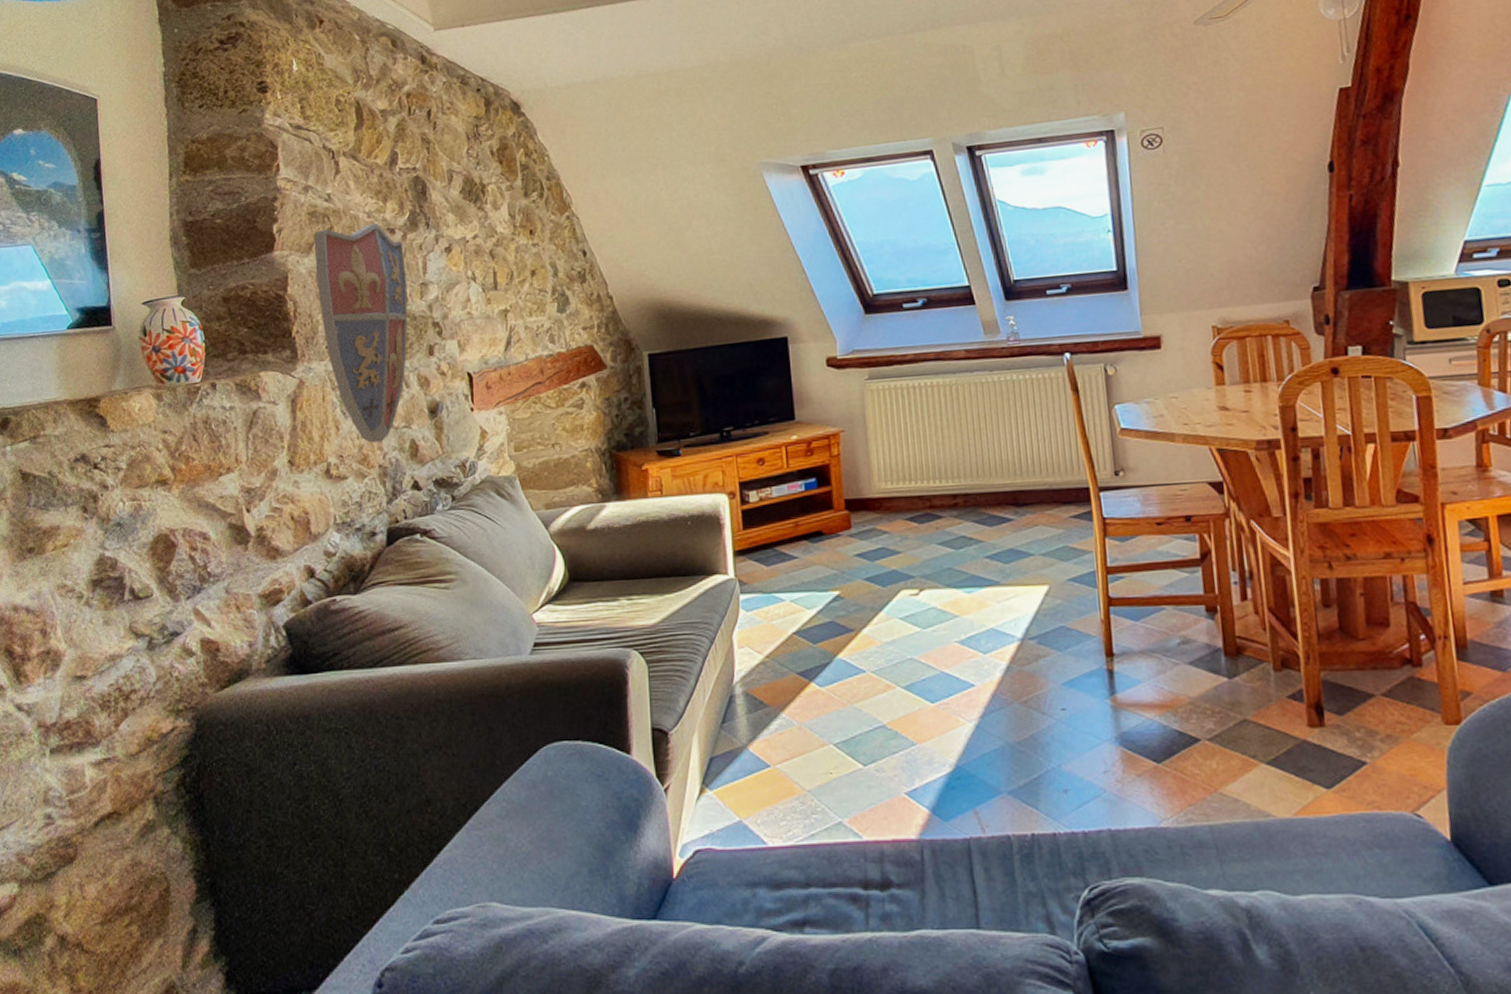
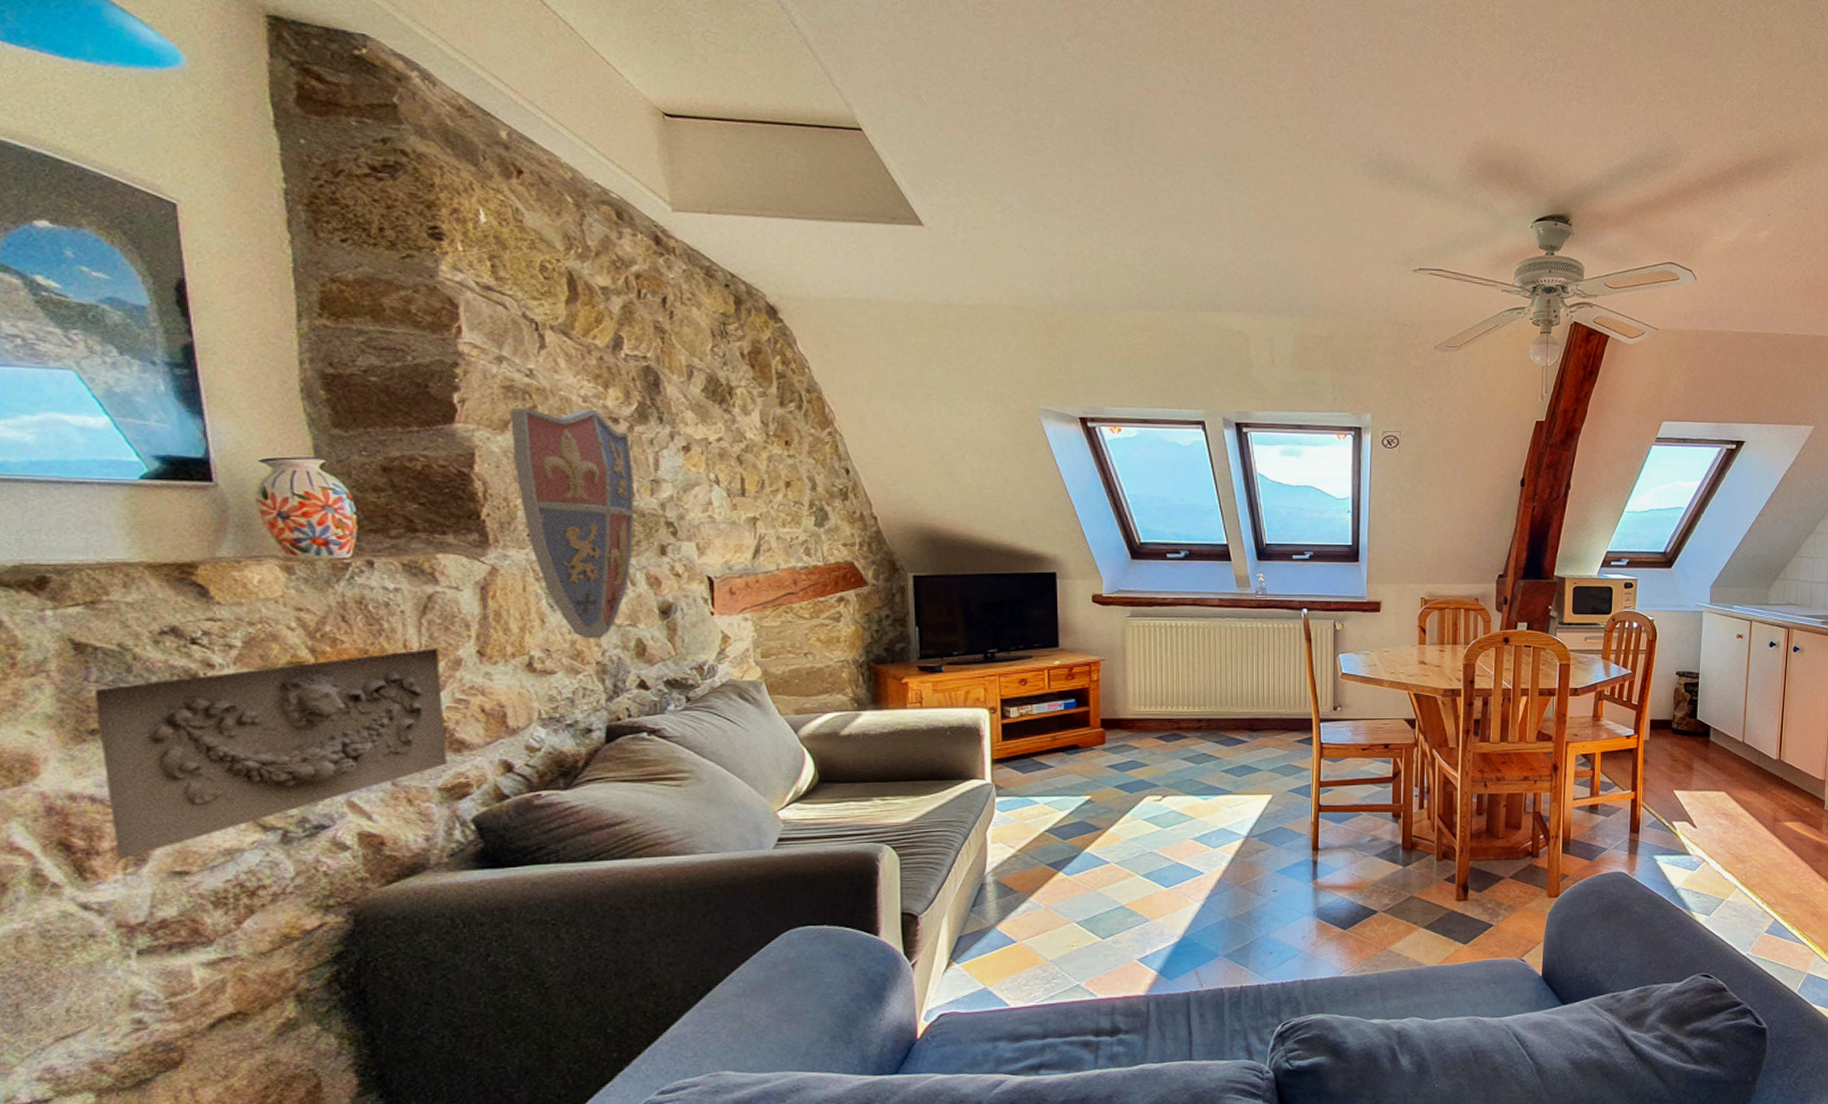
wall relief: none [33,460,266,665] -> present [95,648,447,860]

